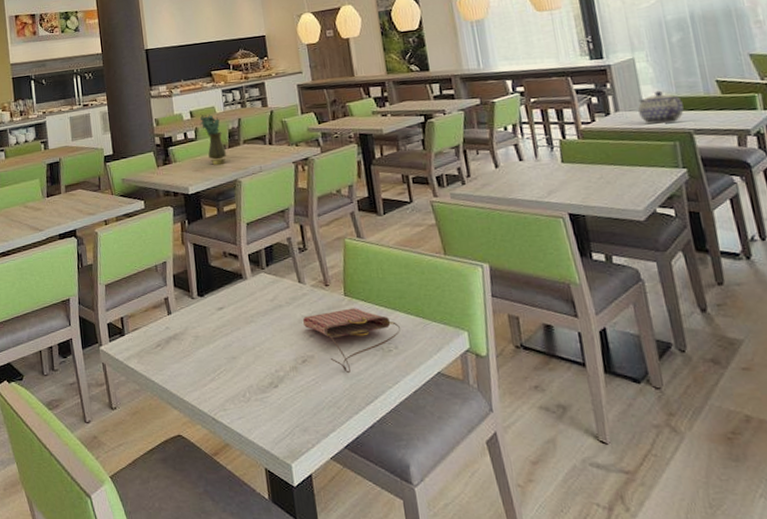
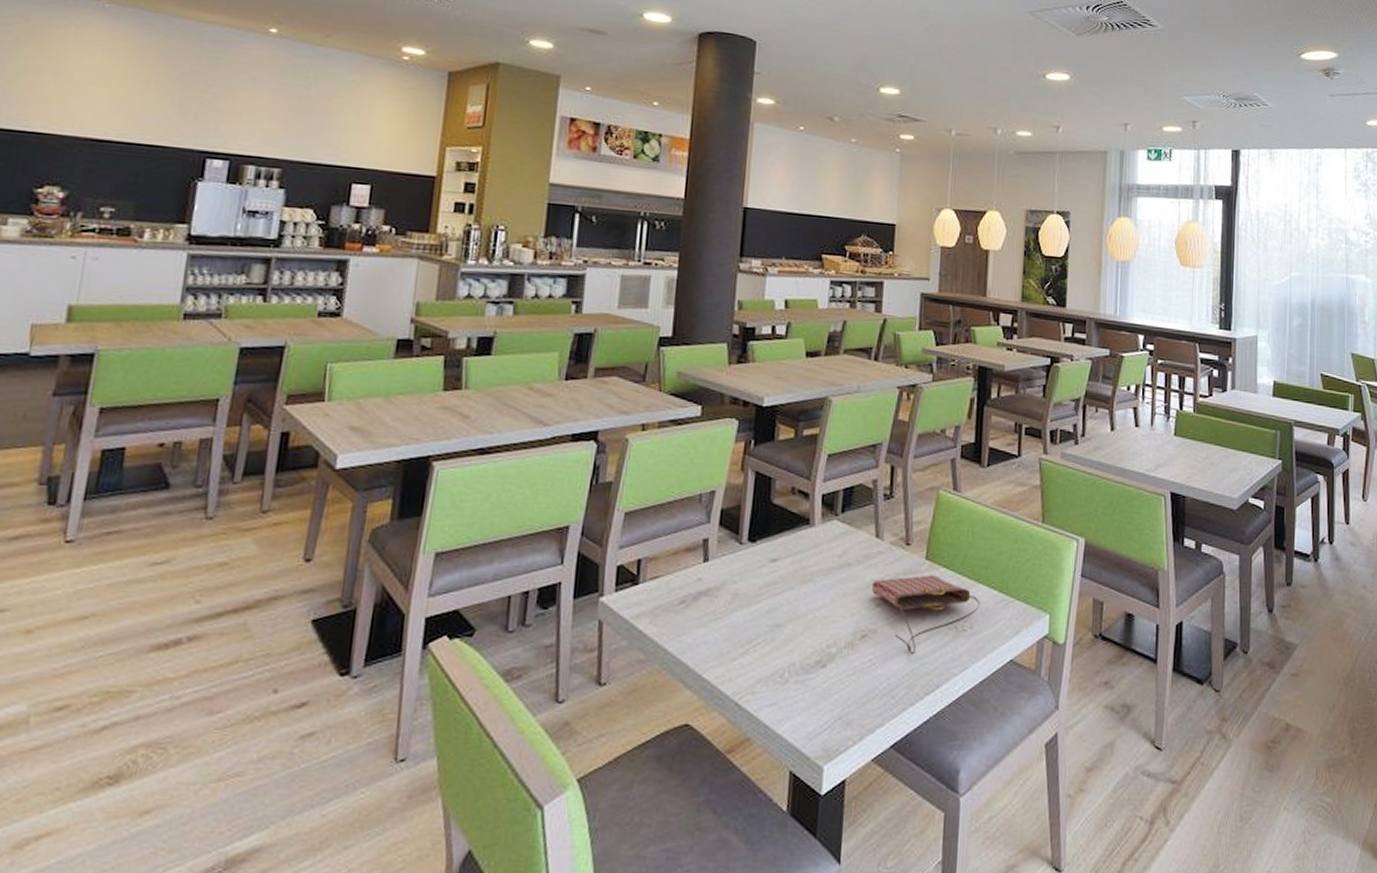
vase: present [200,113,227,166] -> none [795,305,821,376]
teapot: present [638,90,684,125] -> none [1250,374,1290,410]

